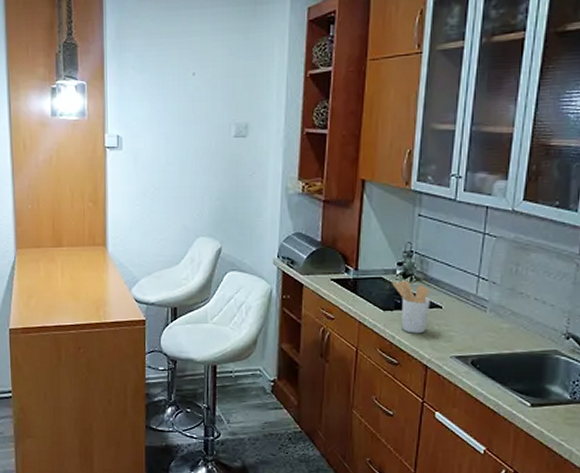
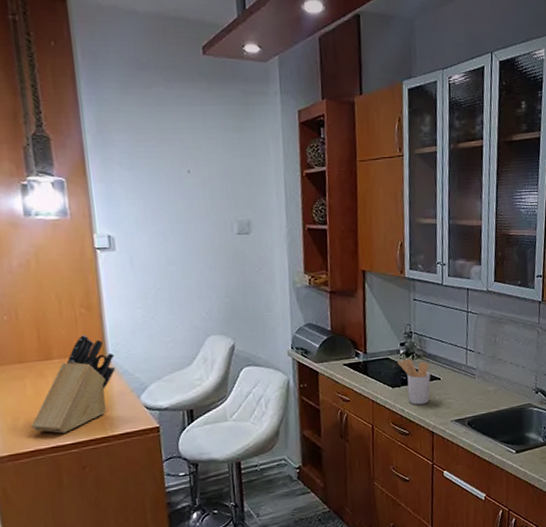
knife block: none [41,227,113,314] -> present [31,335,115,433]

